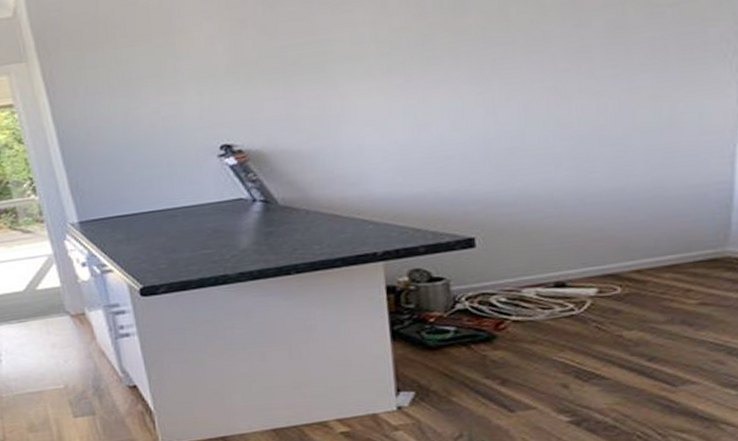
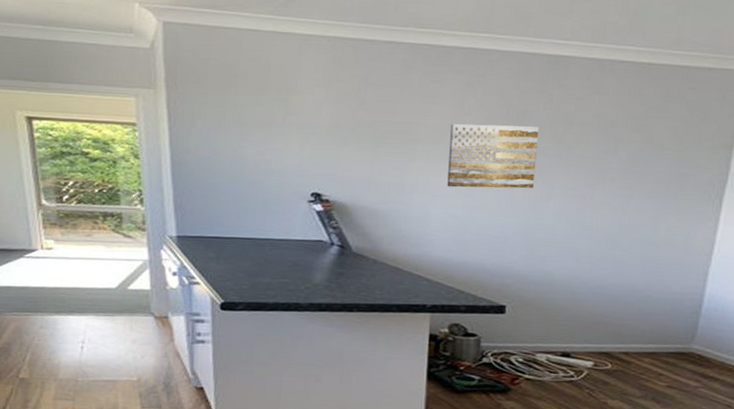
wall art: none [373,12,488,108] -> present [447,123,539,189]

